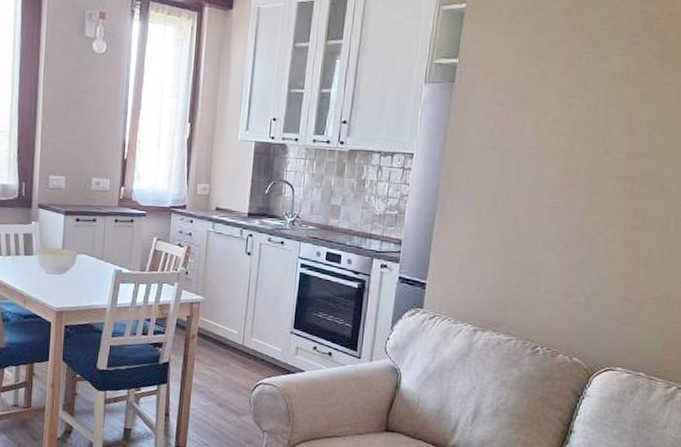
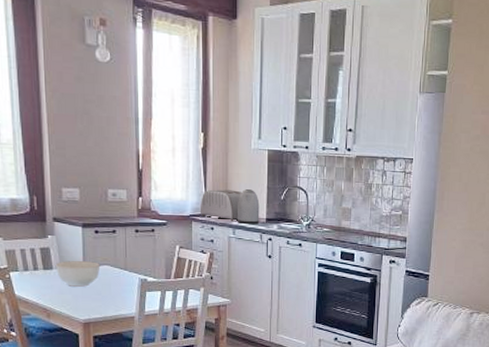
toaster: none [181,181,226,215] -> present [201,189,243,222]
kettle: none [217,182,243,220] -> present [236,189,260,225]

